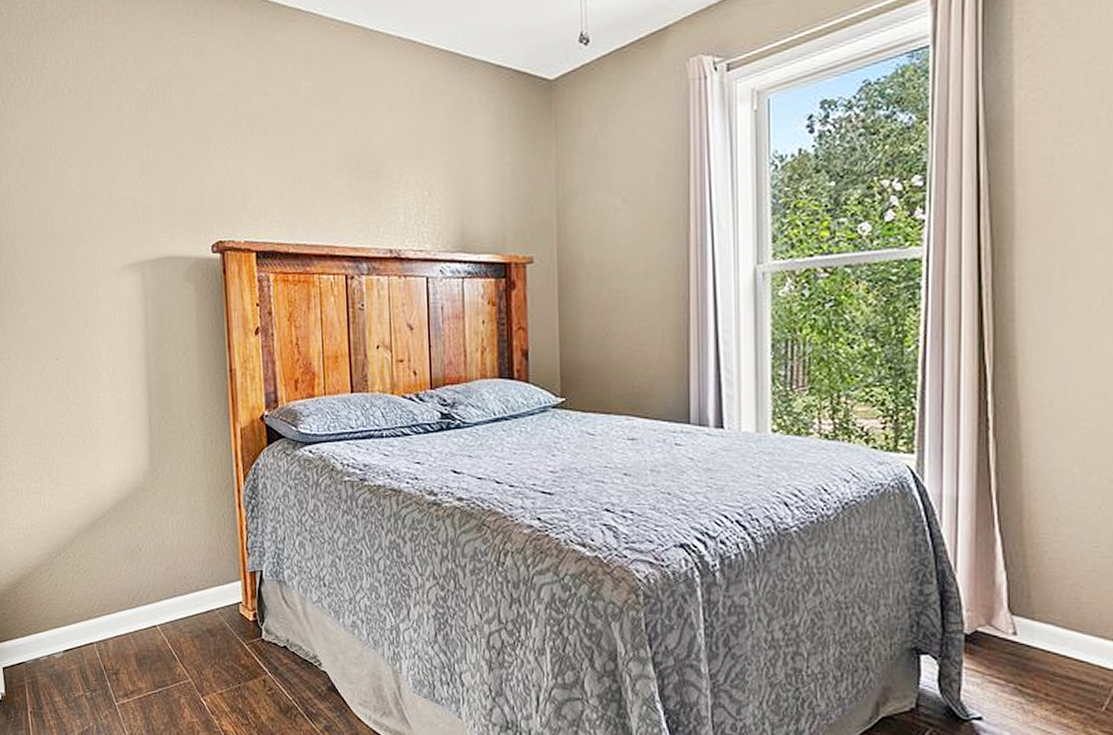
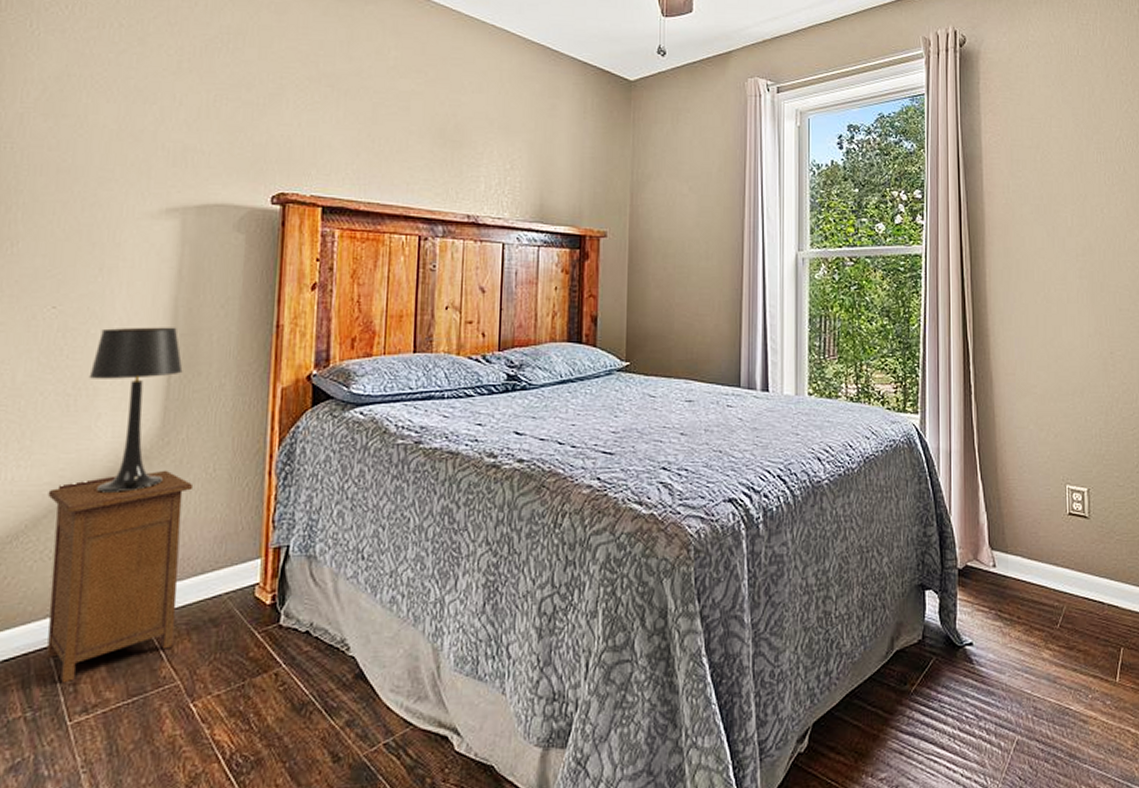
nightstand: none [75,501,183,672] -> present [47,470,194,684]
table lamp: none [90,374,160,519] -> present [89,327,183,493]

